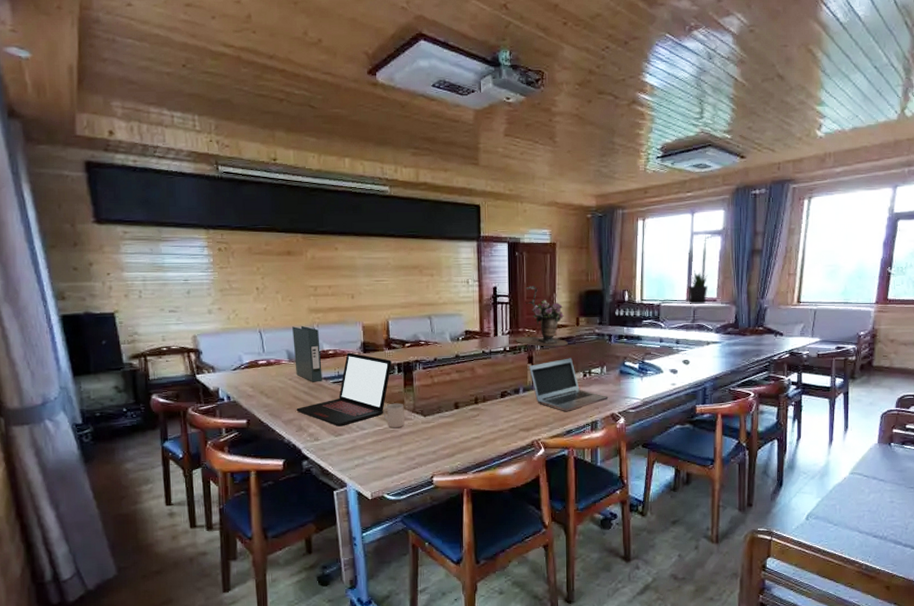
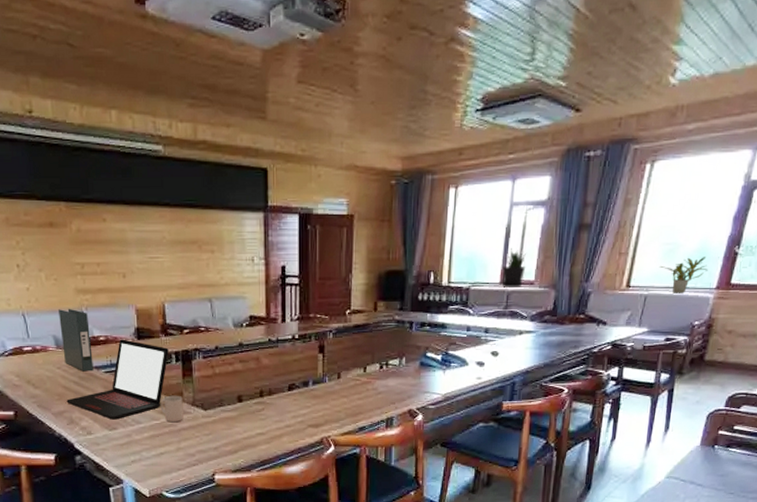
flower arrangement: present [515,286,569,347] -> none [305,265,365,335]
laptop: present [528,358,608,412] -> none [319,347,405,408]
potted plant: none [824,276,866,308] -> present [659,257,708,293]

